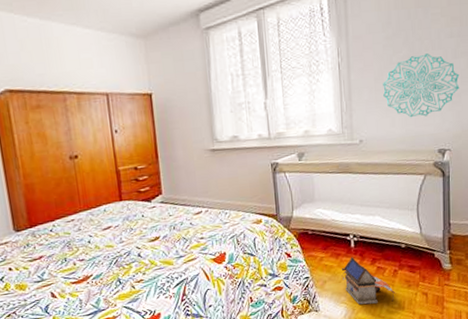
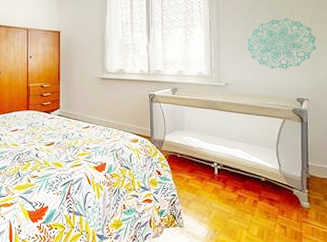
toy house: present [341,257,396,305] -> none [205,183,255,230]

